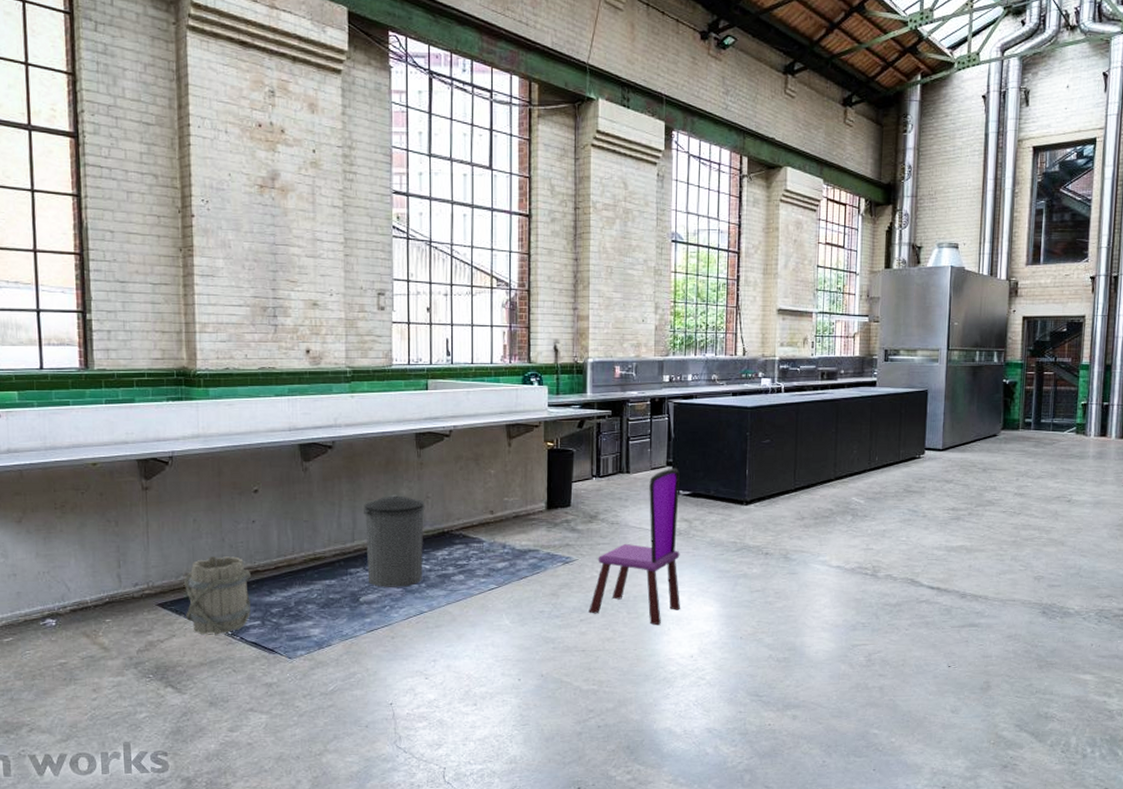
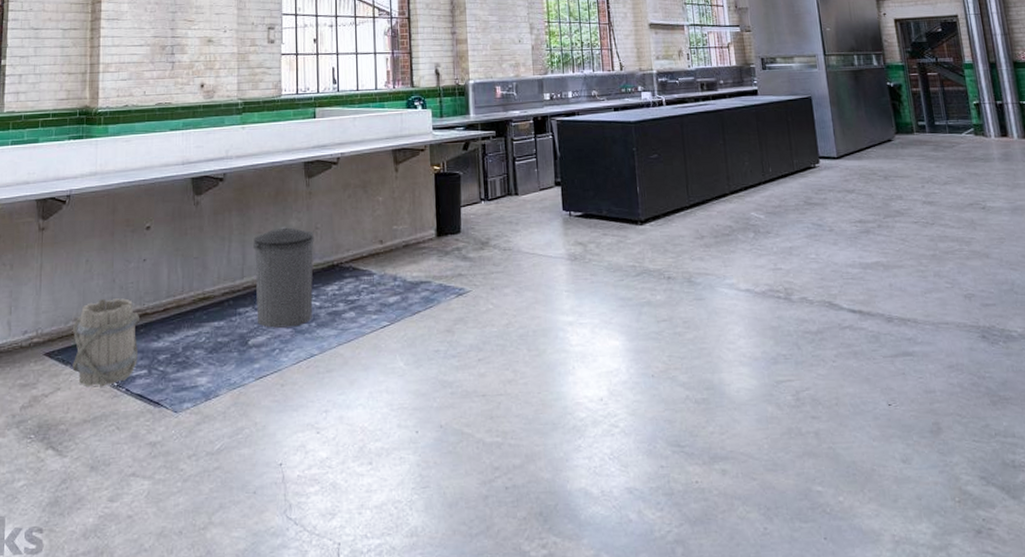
dining chair: present [589,468,680,626] -> none [486,188,583,364]

